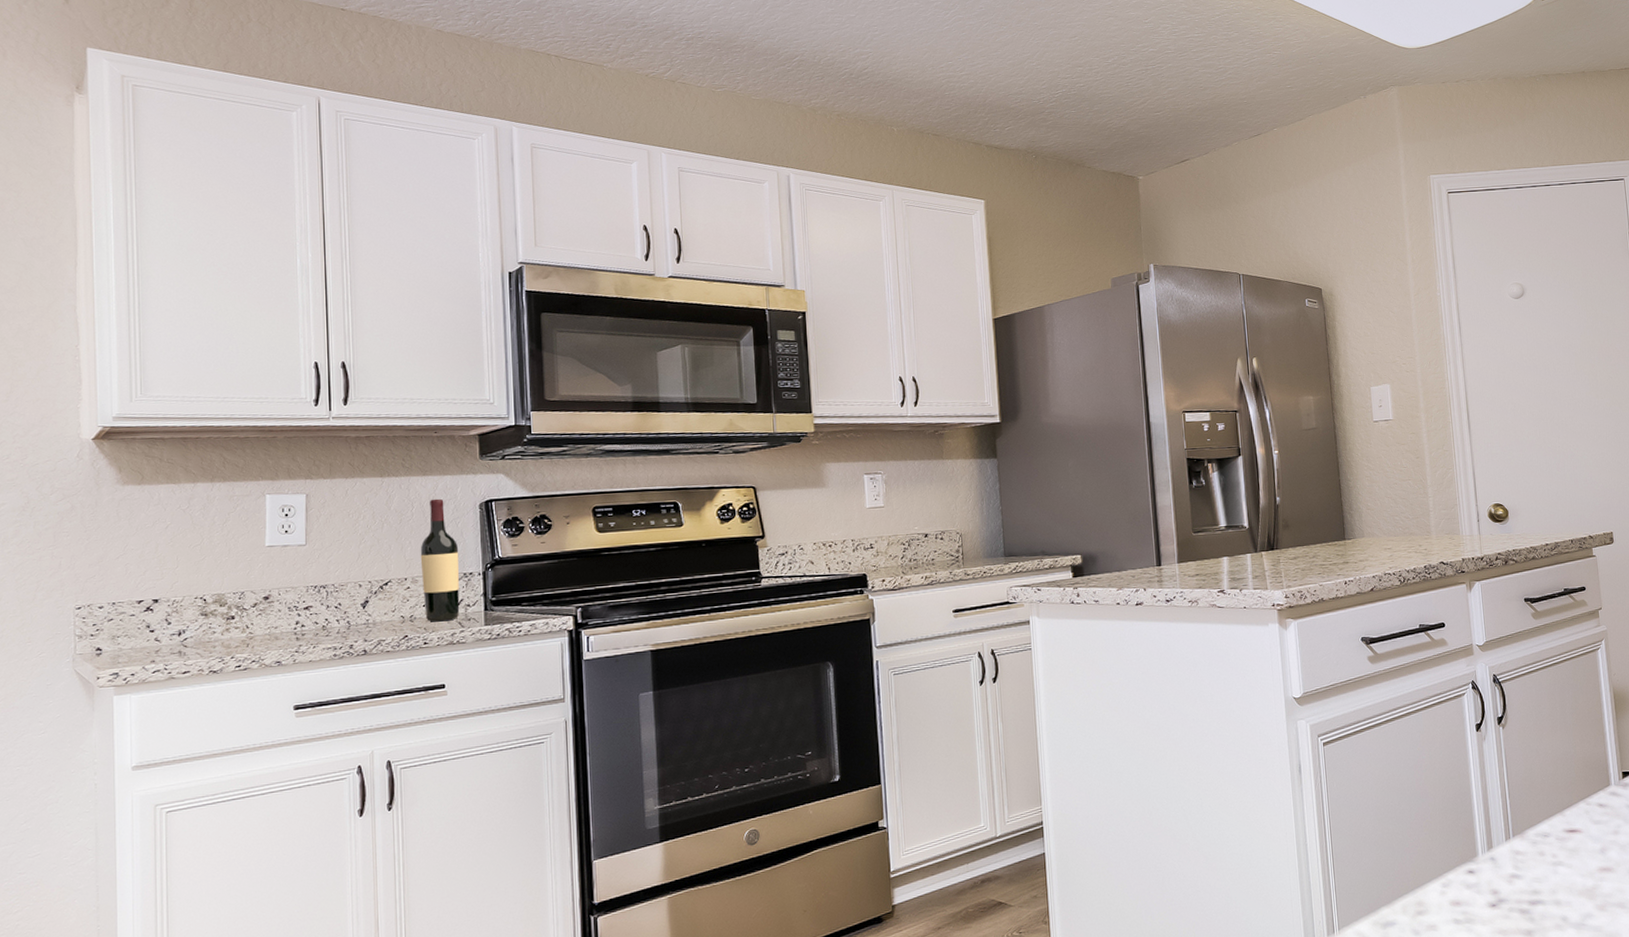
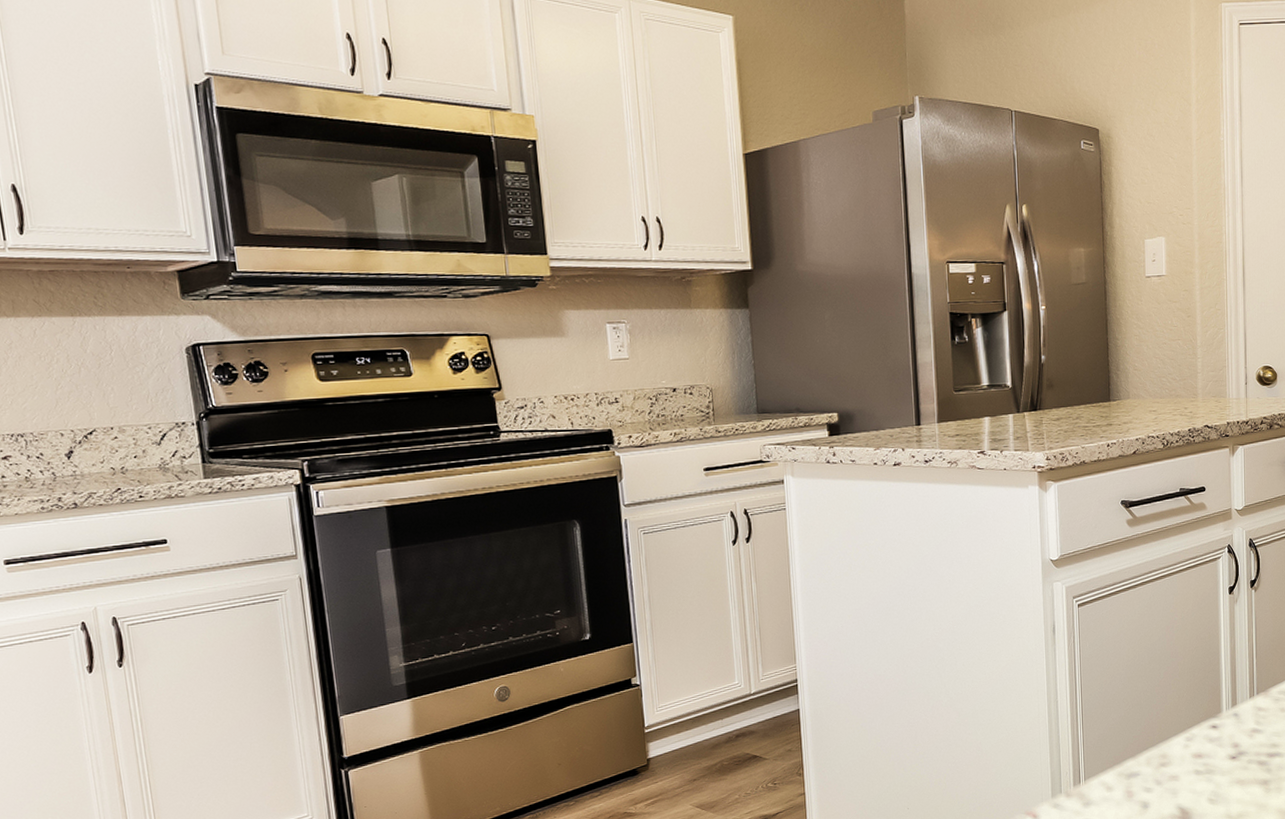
wine bottle: present [420,498,460,622] -> none [124,341,176,474]

